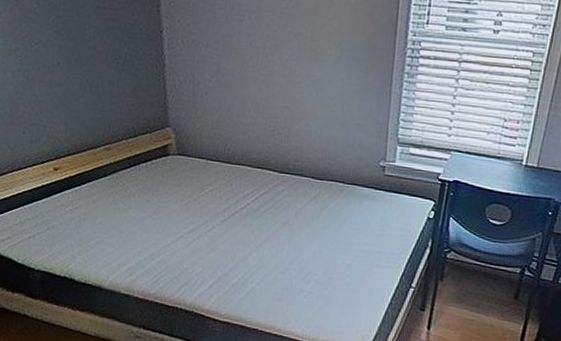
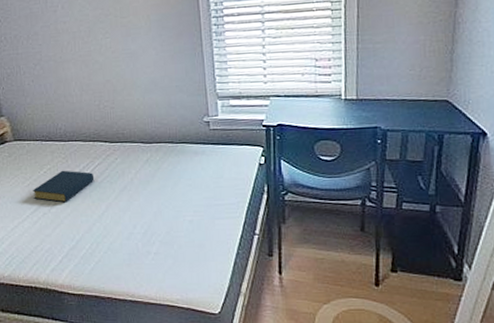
hardback book: none [190,193,258,228] -> present [32,170,95,203]

